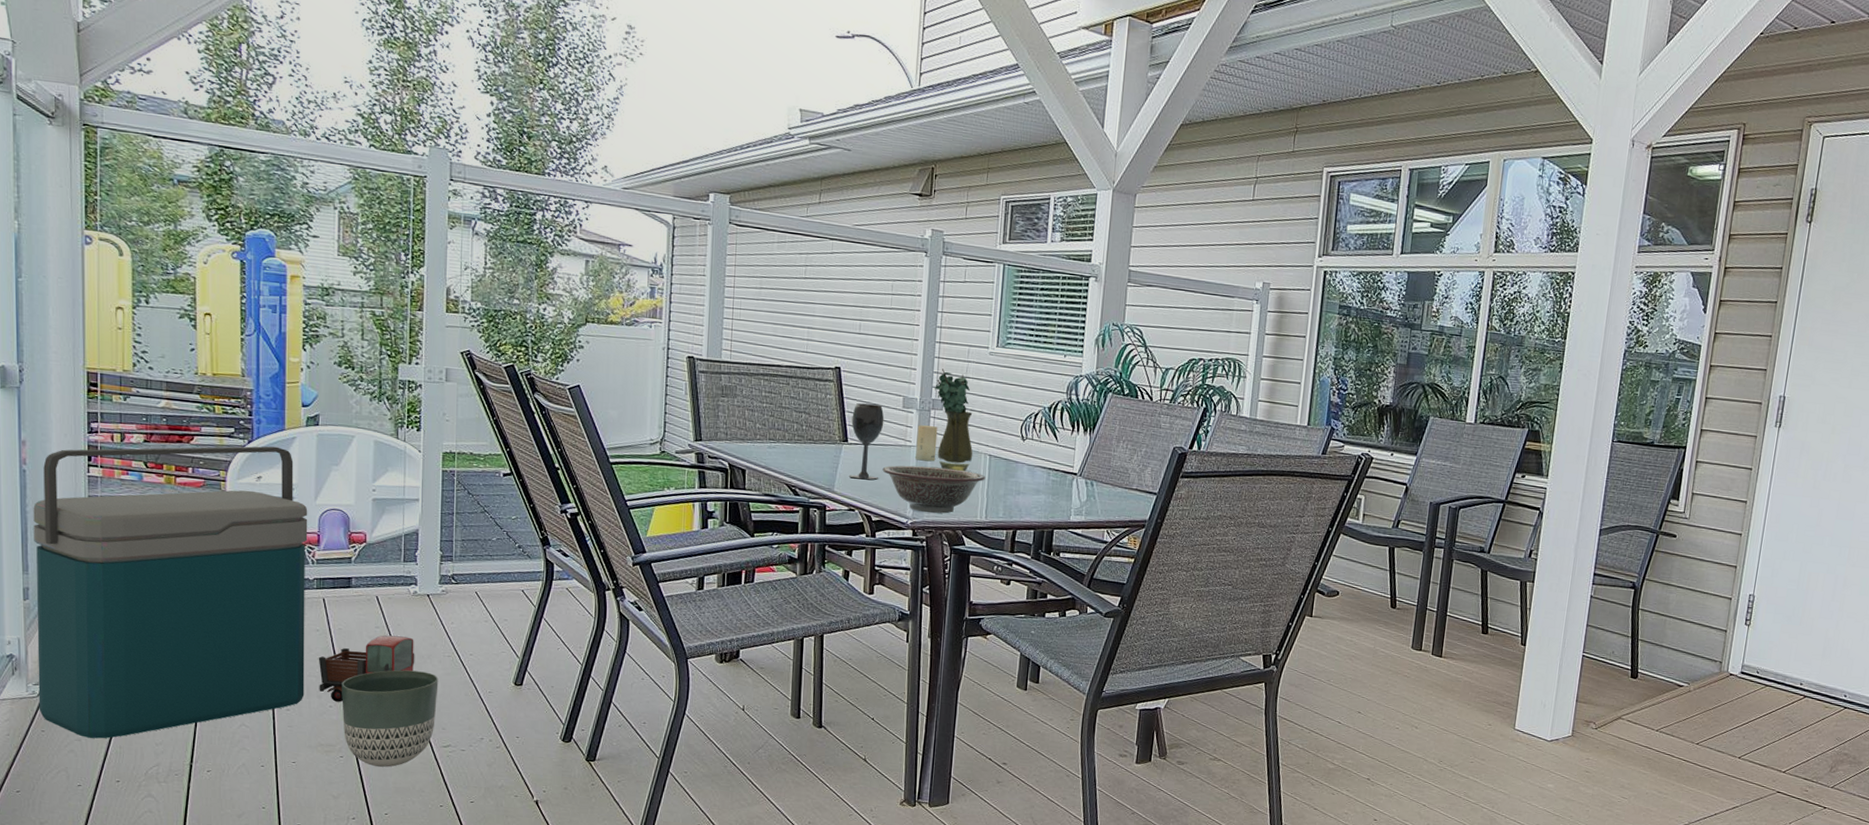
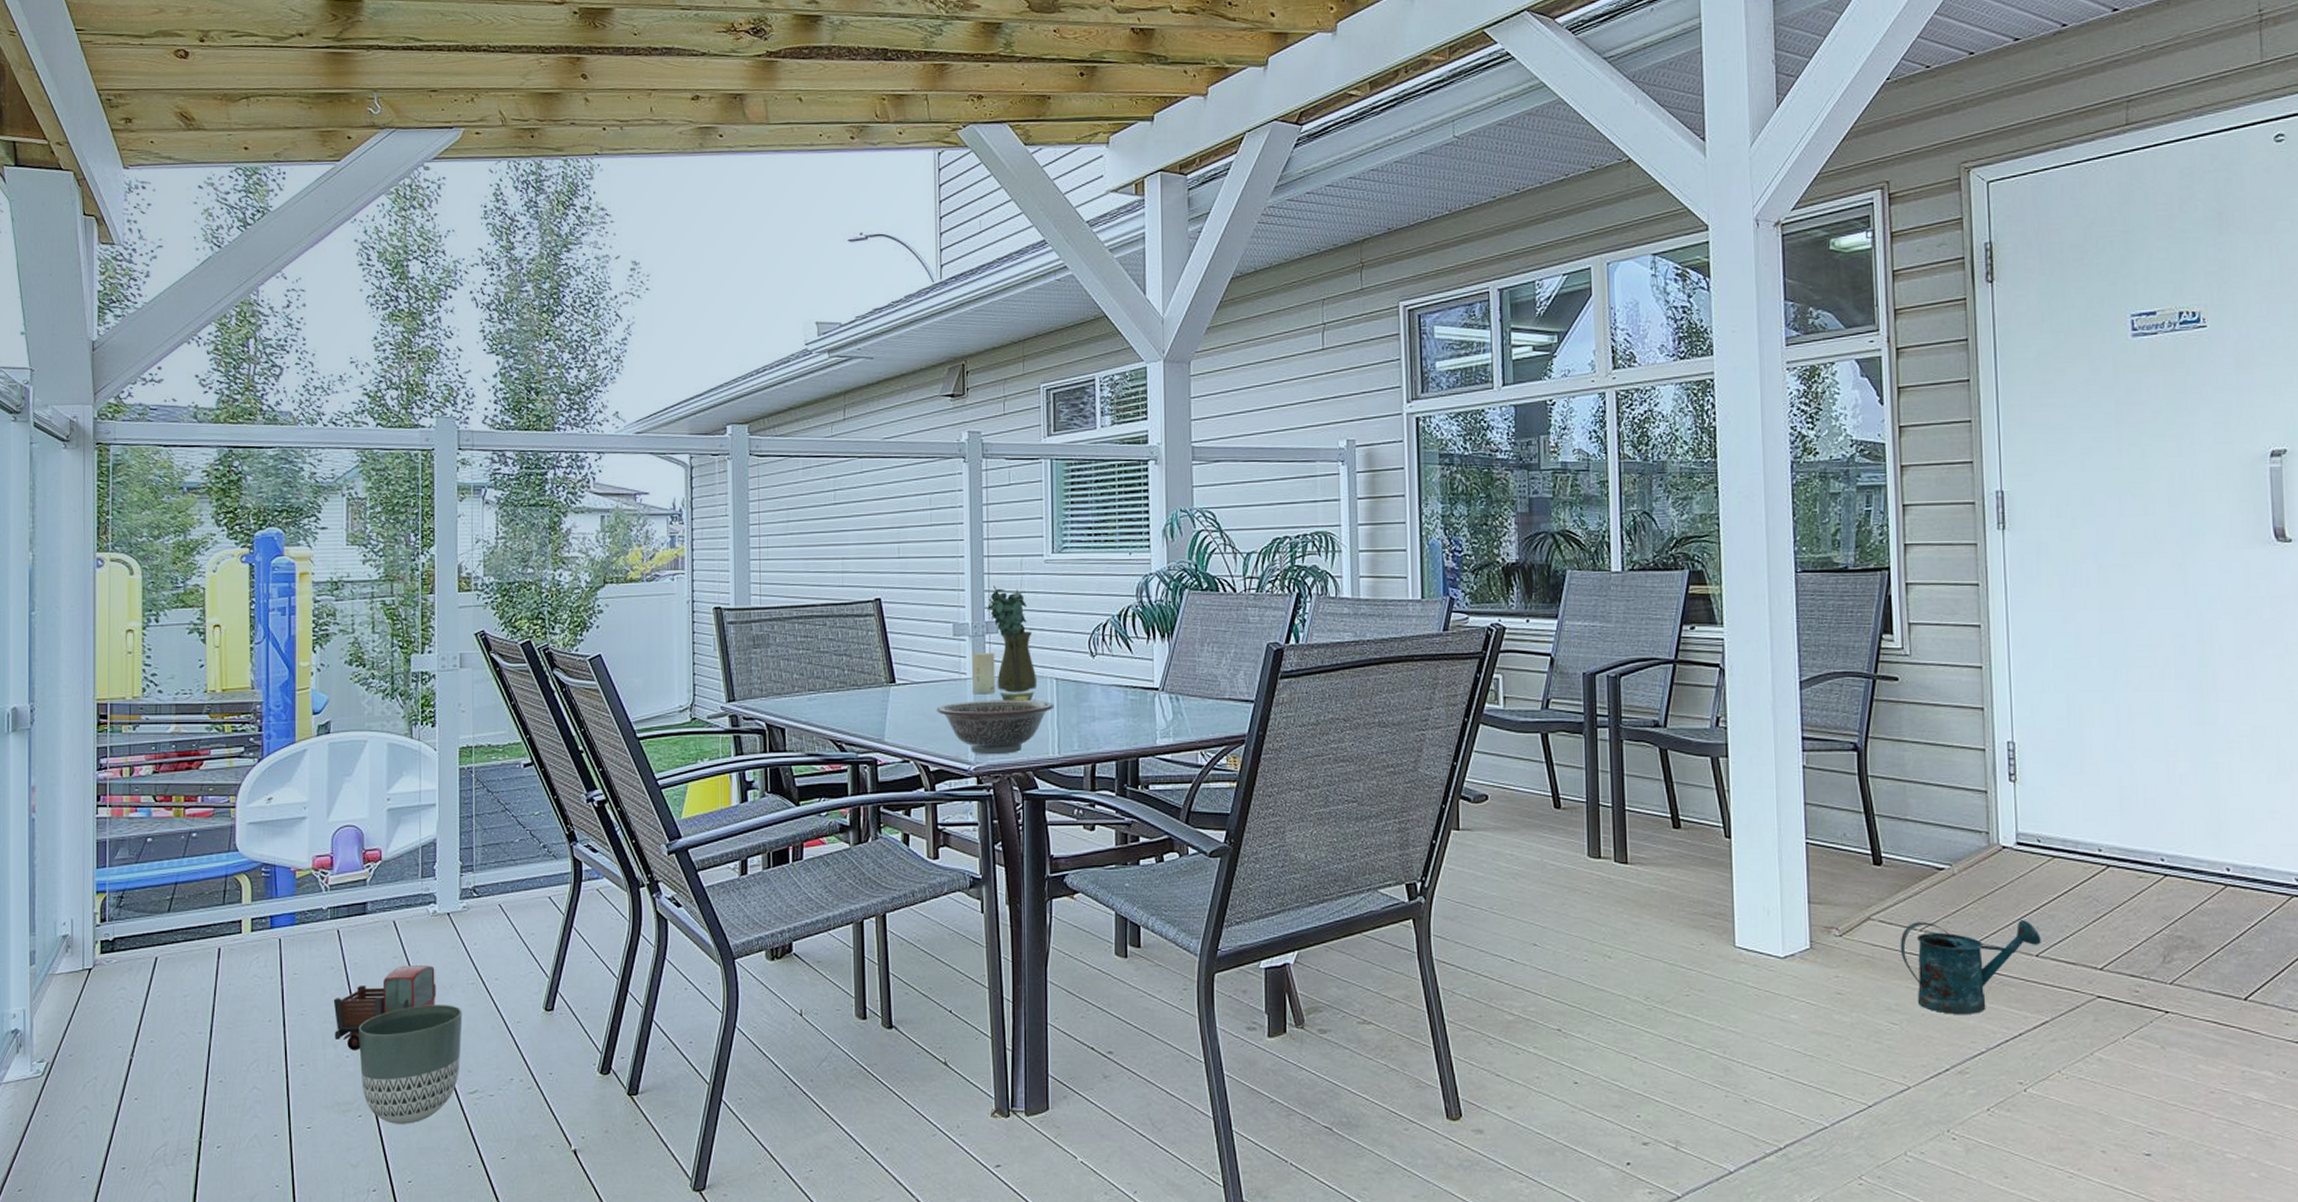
cooler: present [33,446,308,739] -> none [41,762,321,1119]
wine glass: present [848,403,885,480] -> none [898,636,934,725]
watering can: none [1638,724,1745,796] -> present [1900,920,2041,1014]

